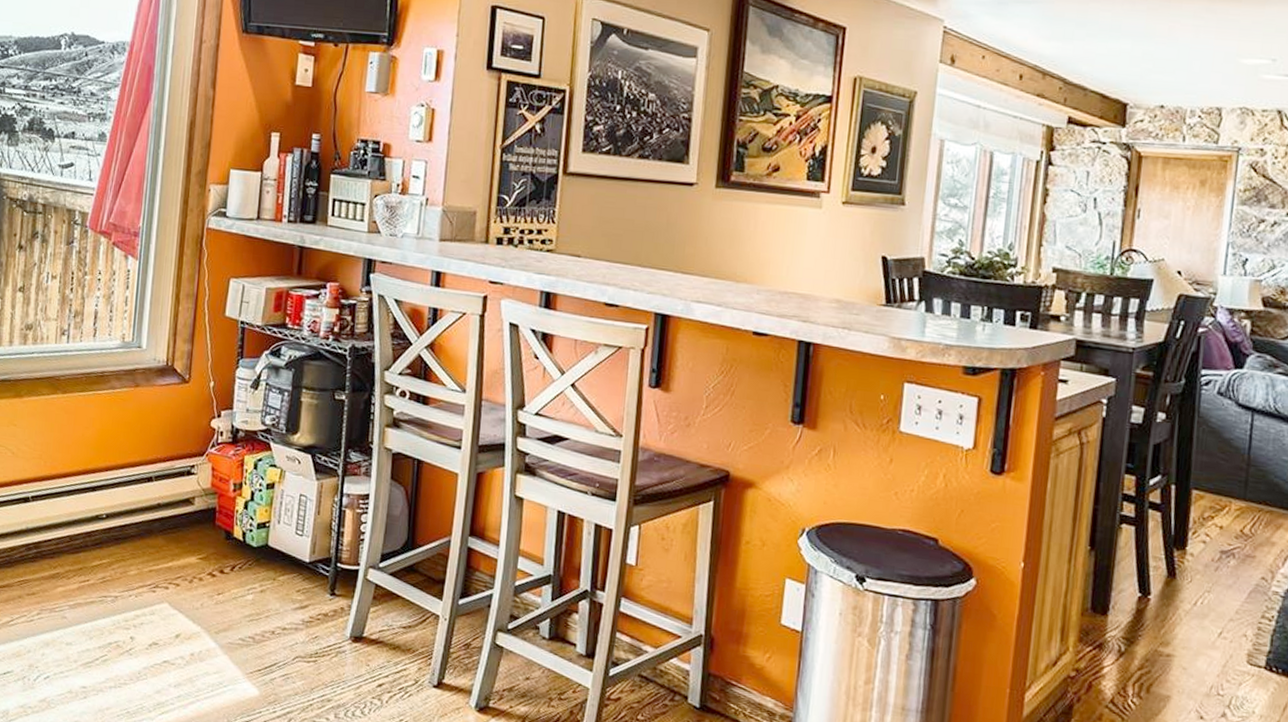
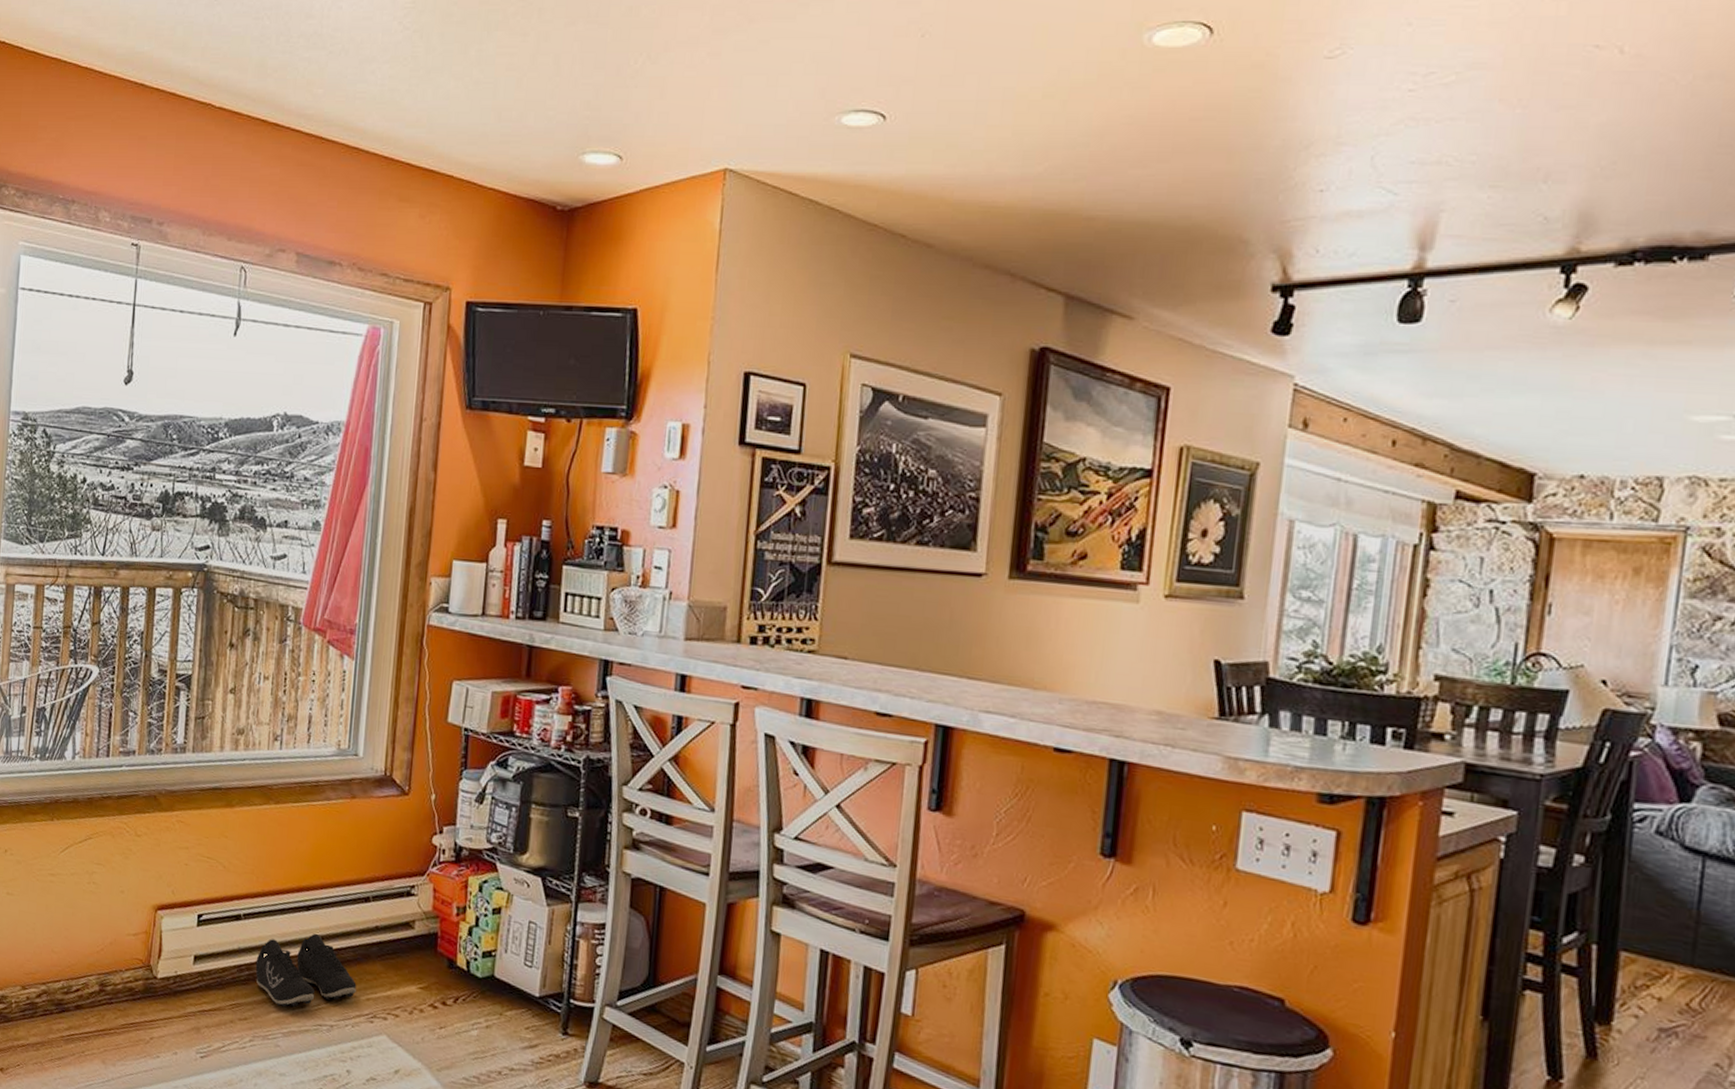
sneaker: none [43,512,140,582] -> present [255,933,357,1008]

